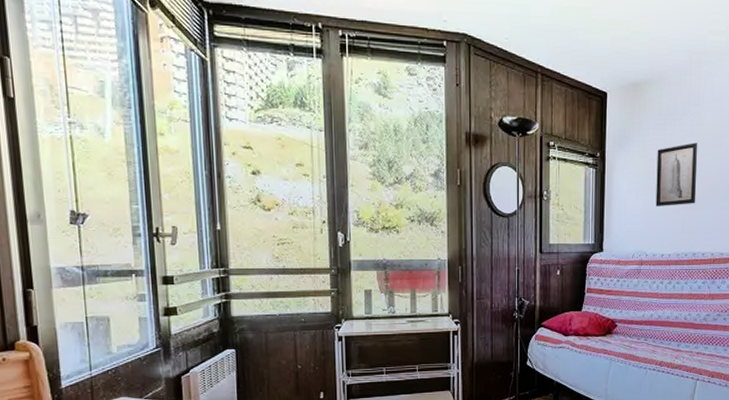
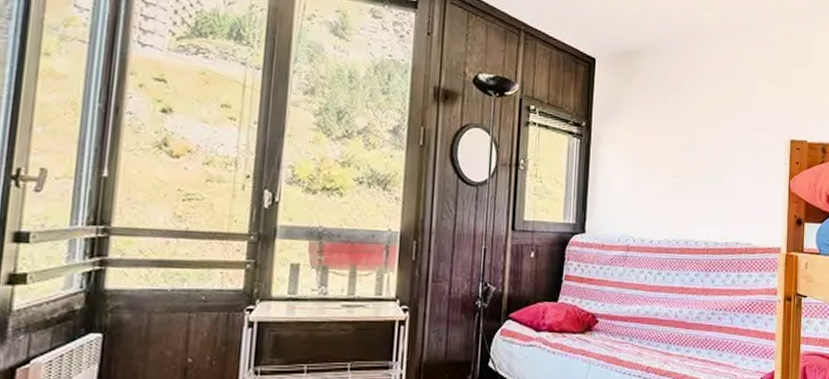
wall art: present [655,143,698,206] -> none [645,120,692,187]

